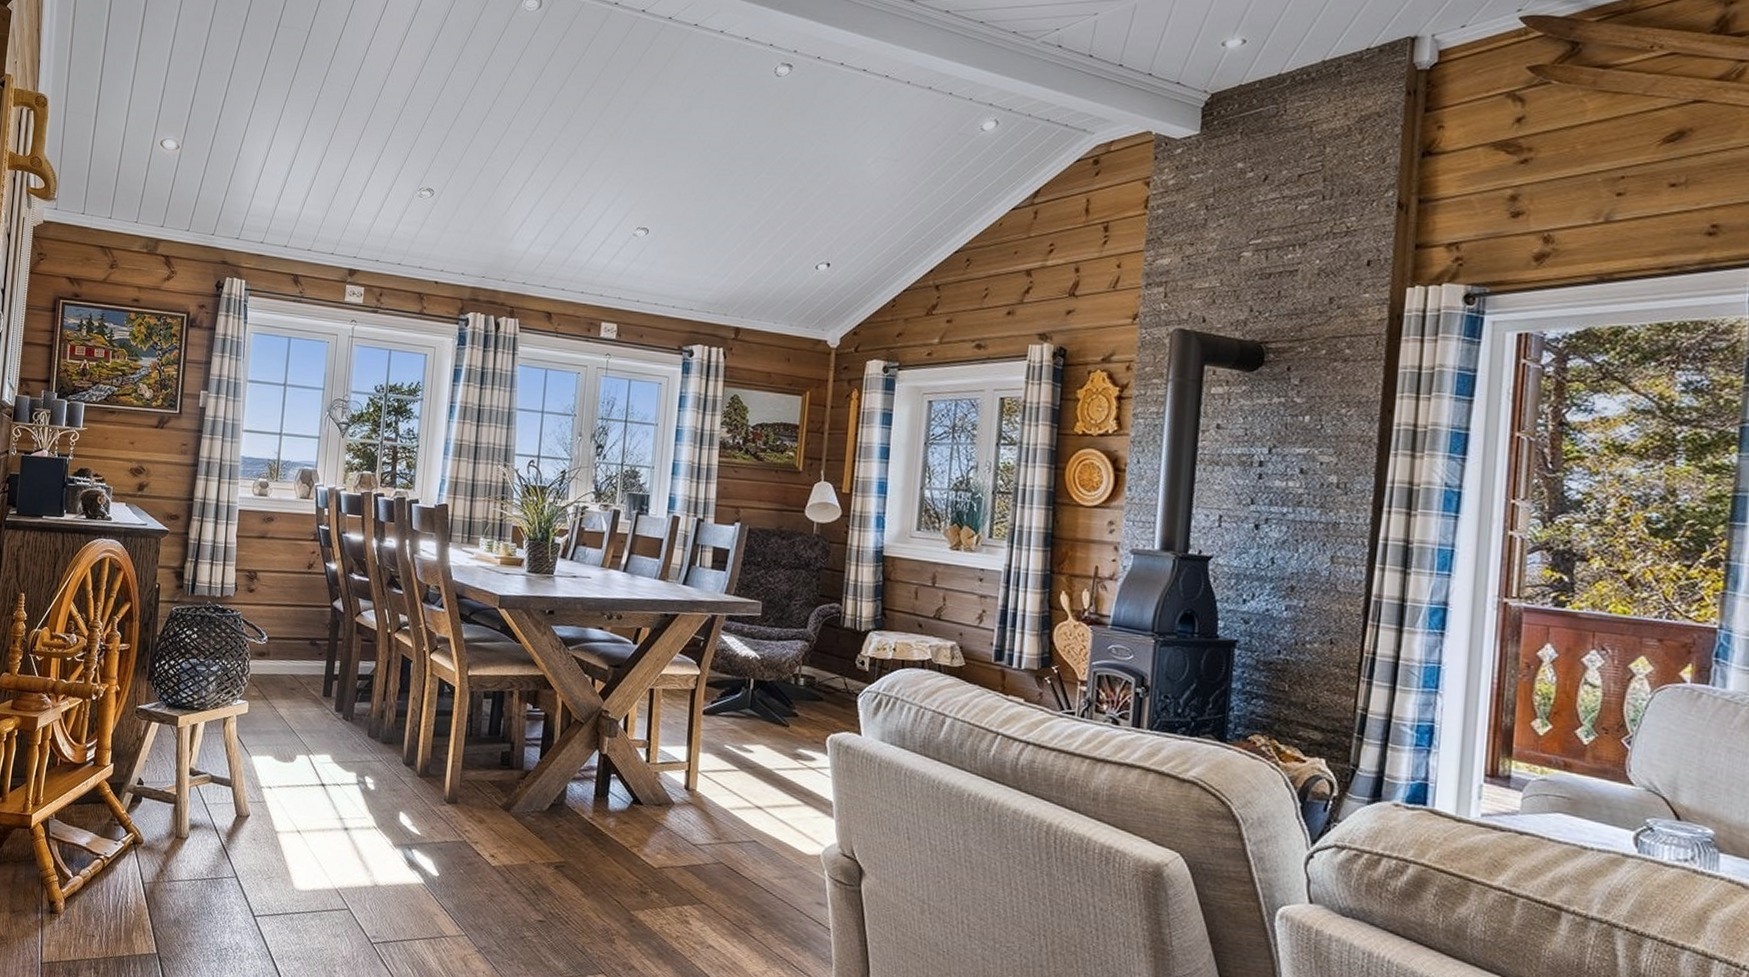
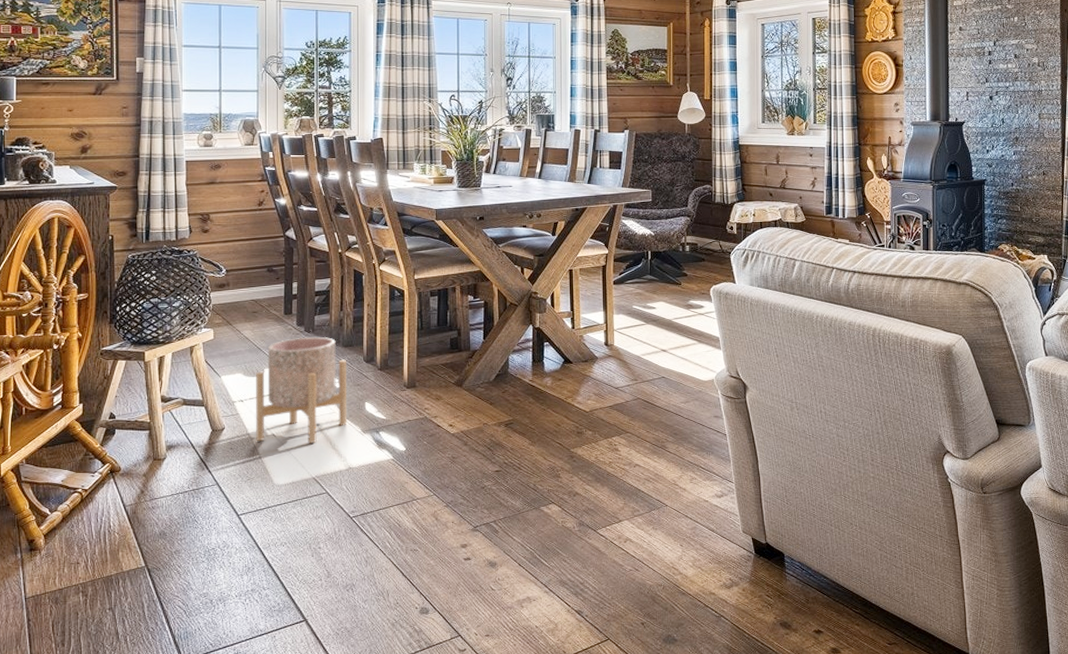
planter: none [280,724,384,850] -> present [256,336,346,444]

